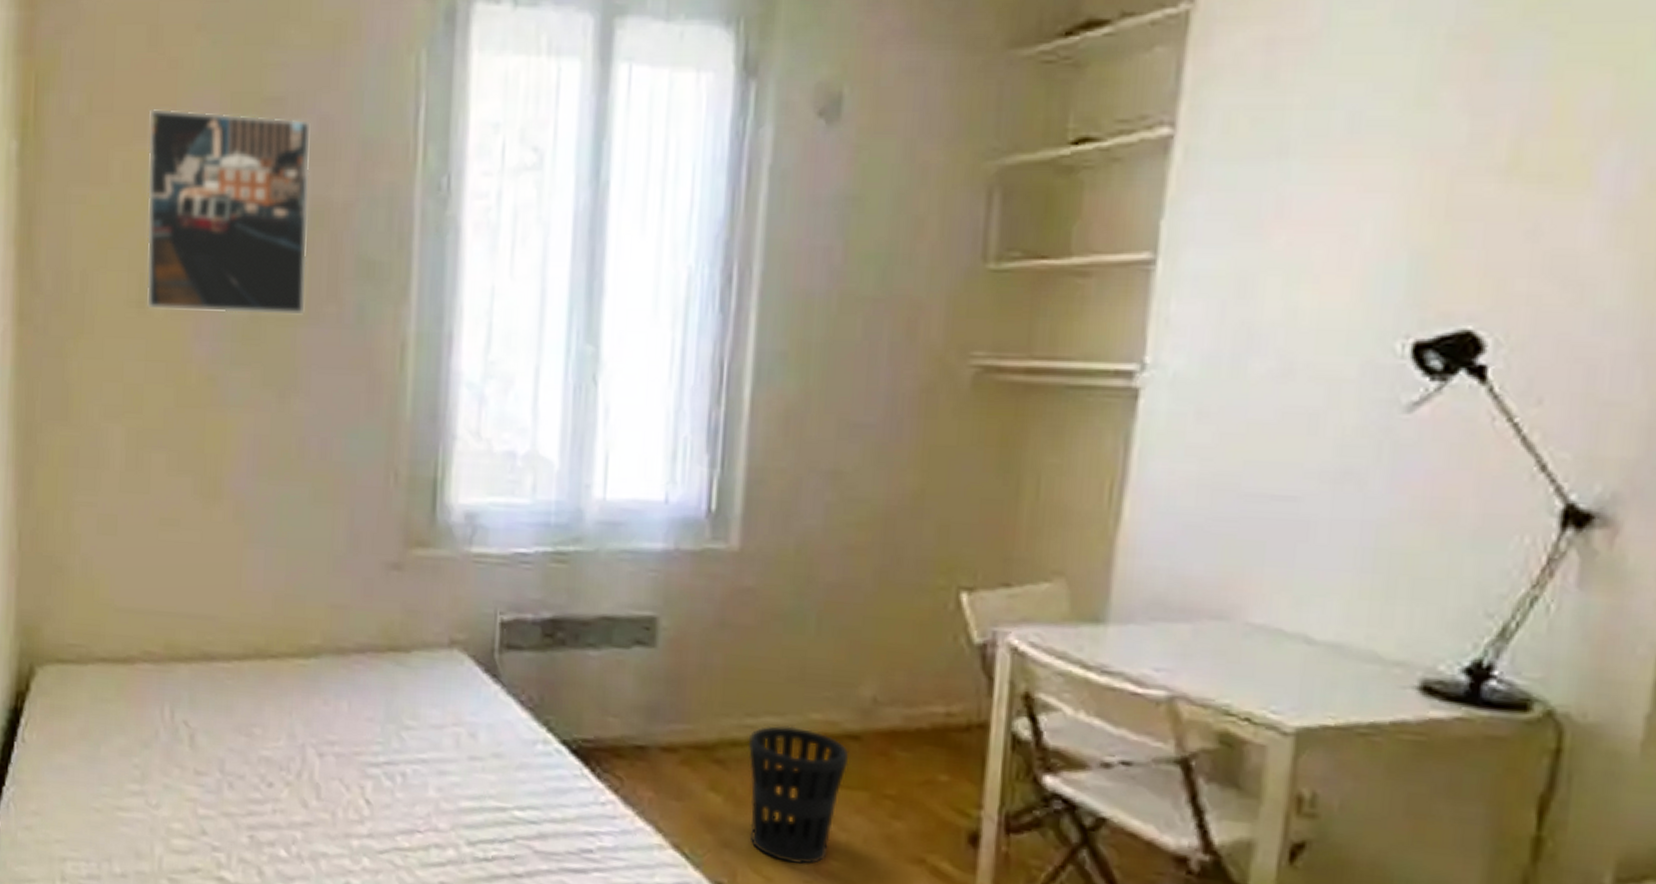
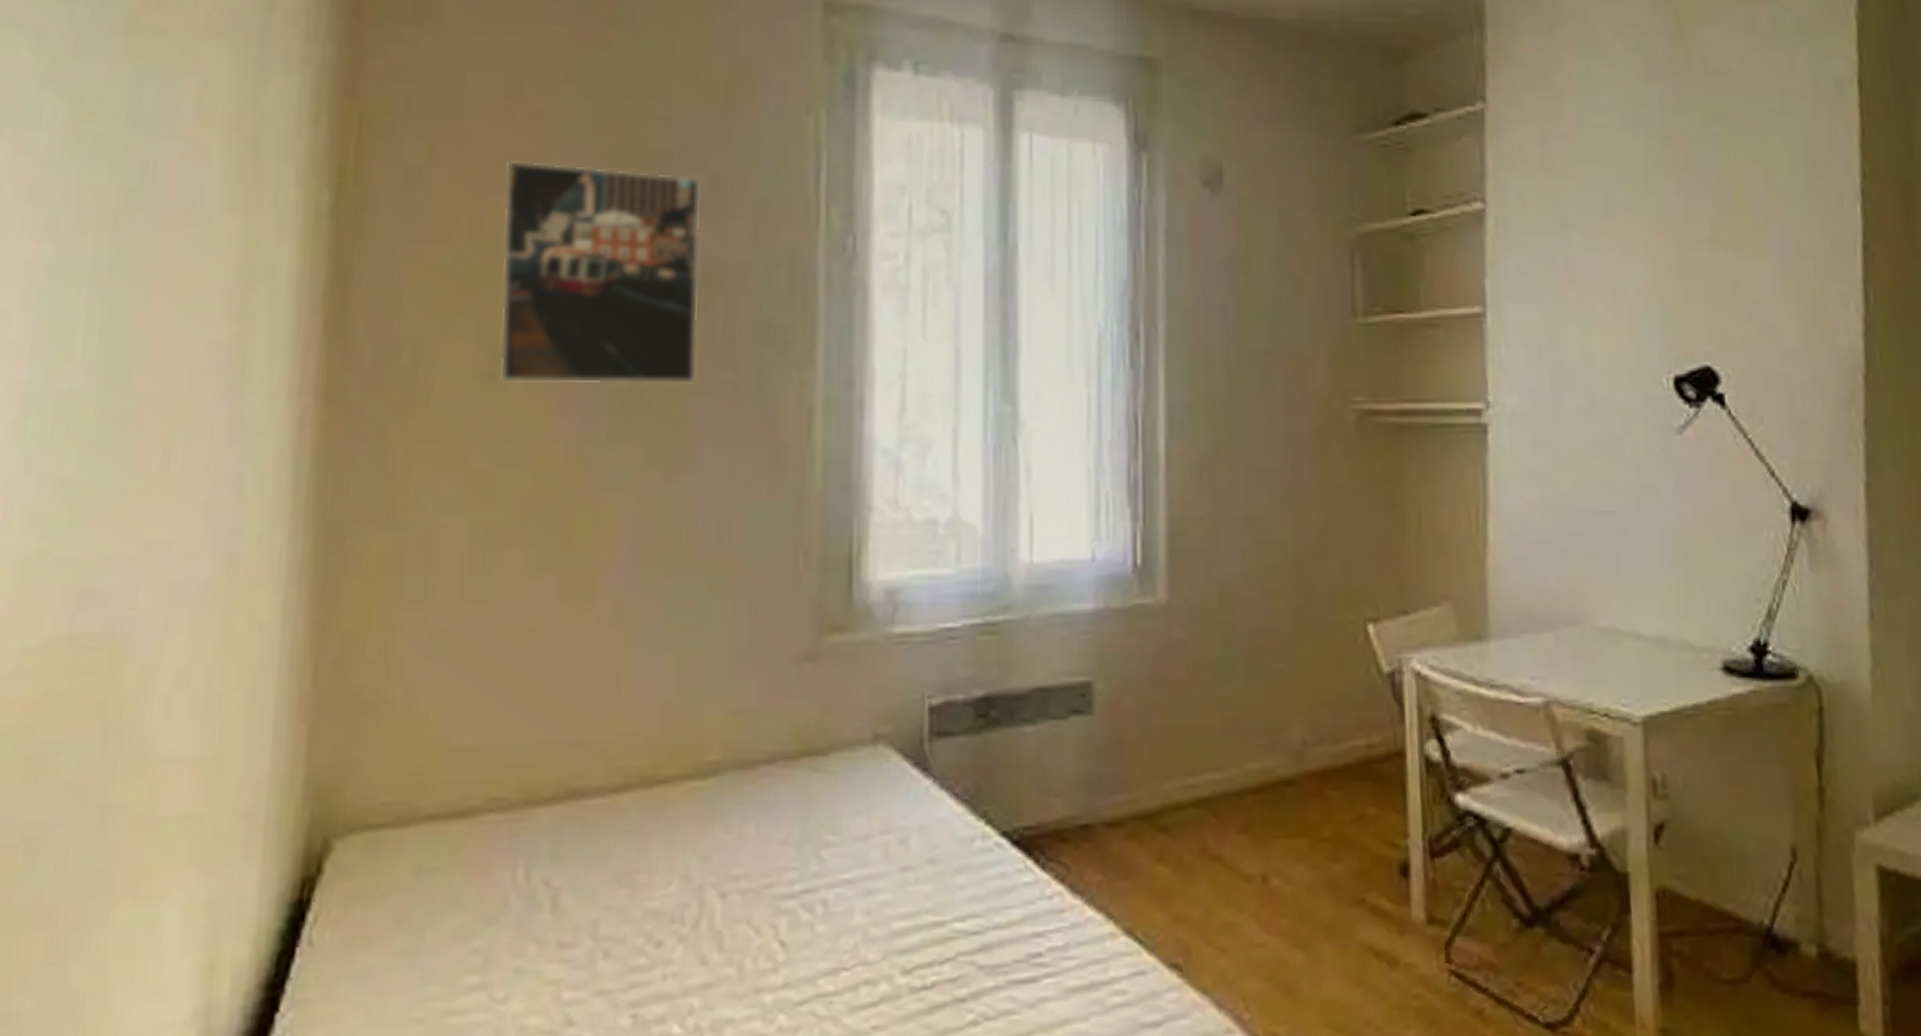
wastebasket: present [747,725,850,865] -> none [1190,780,1287,929]

